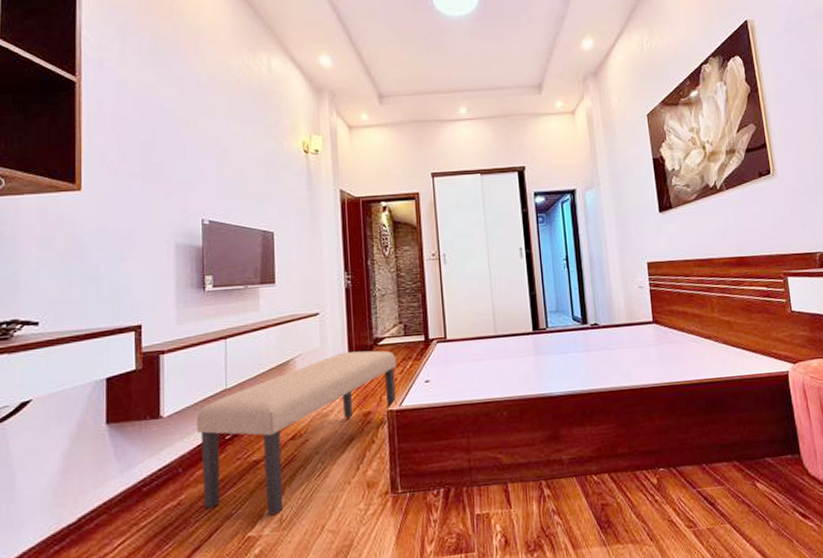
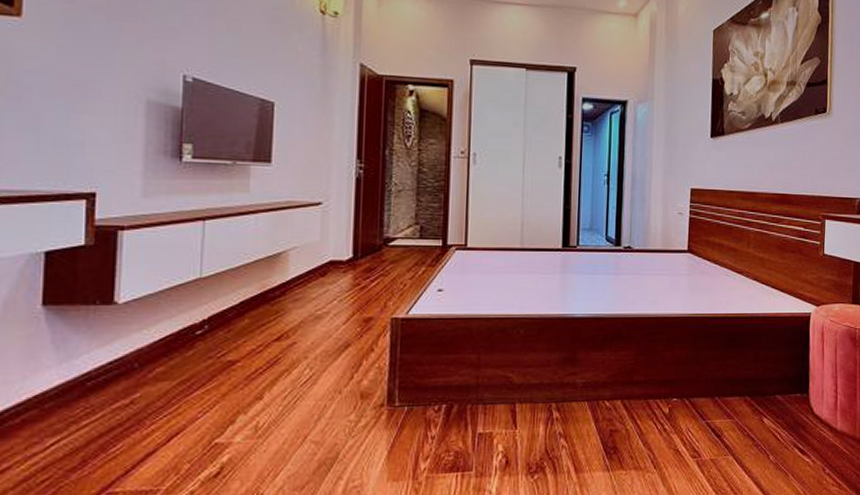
bench: present [196,350,397,516] -> none [159,250,408,422]

